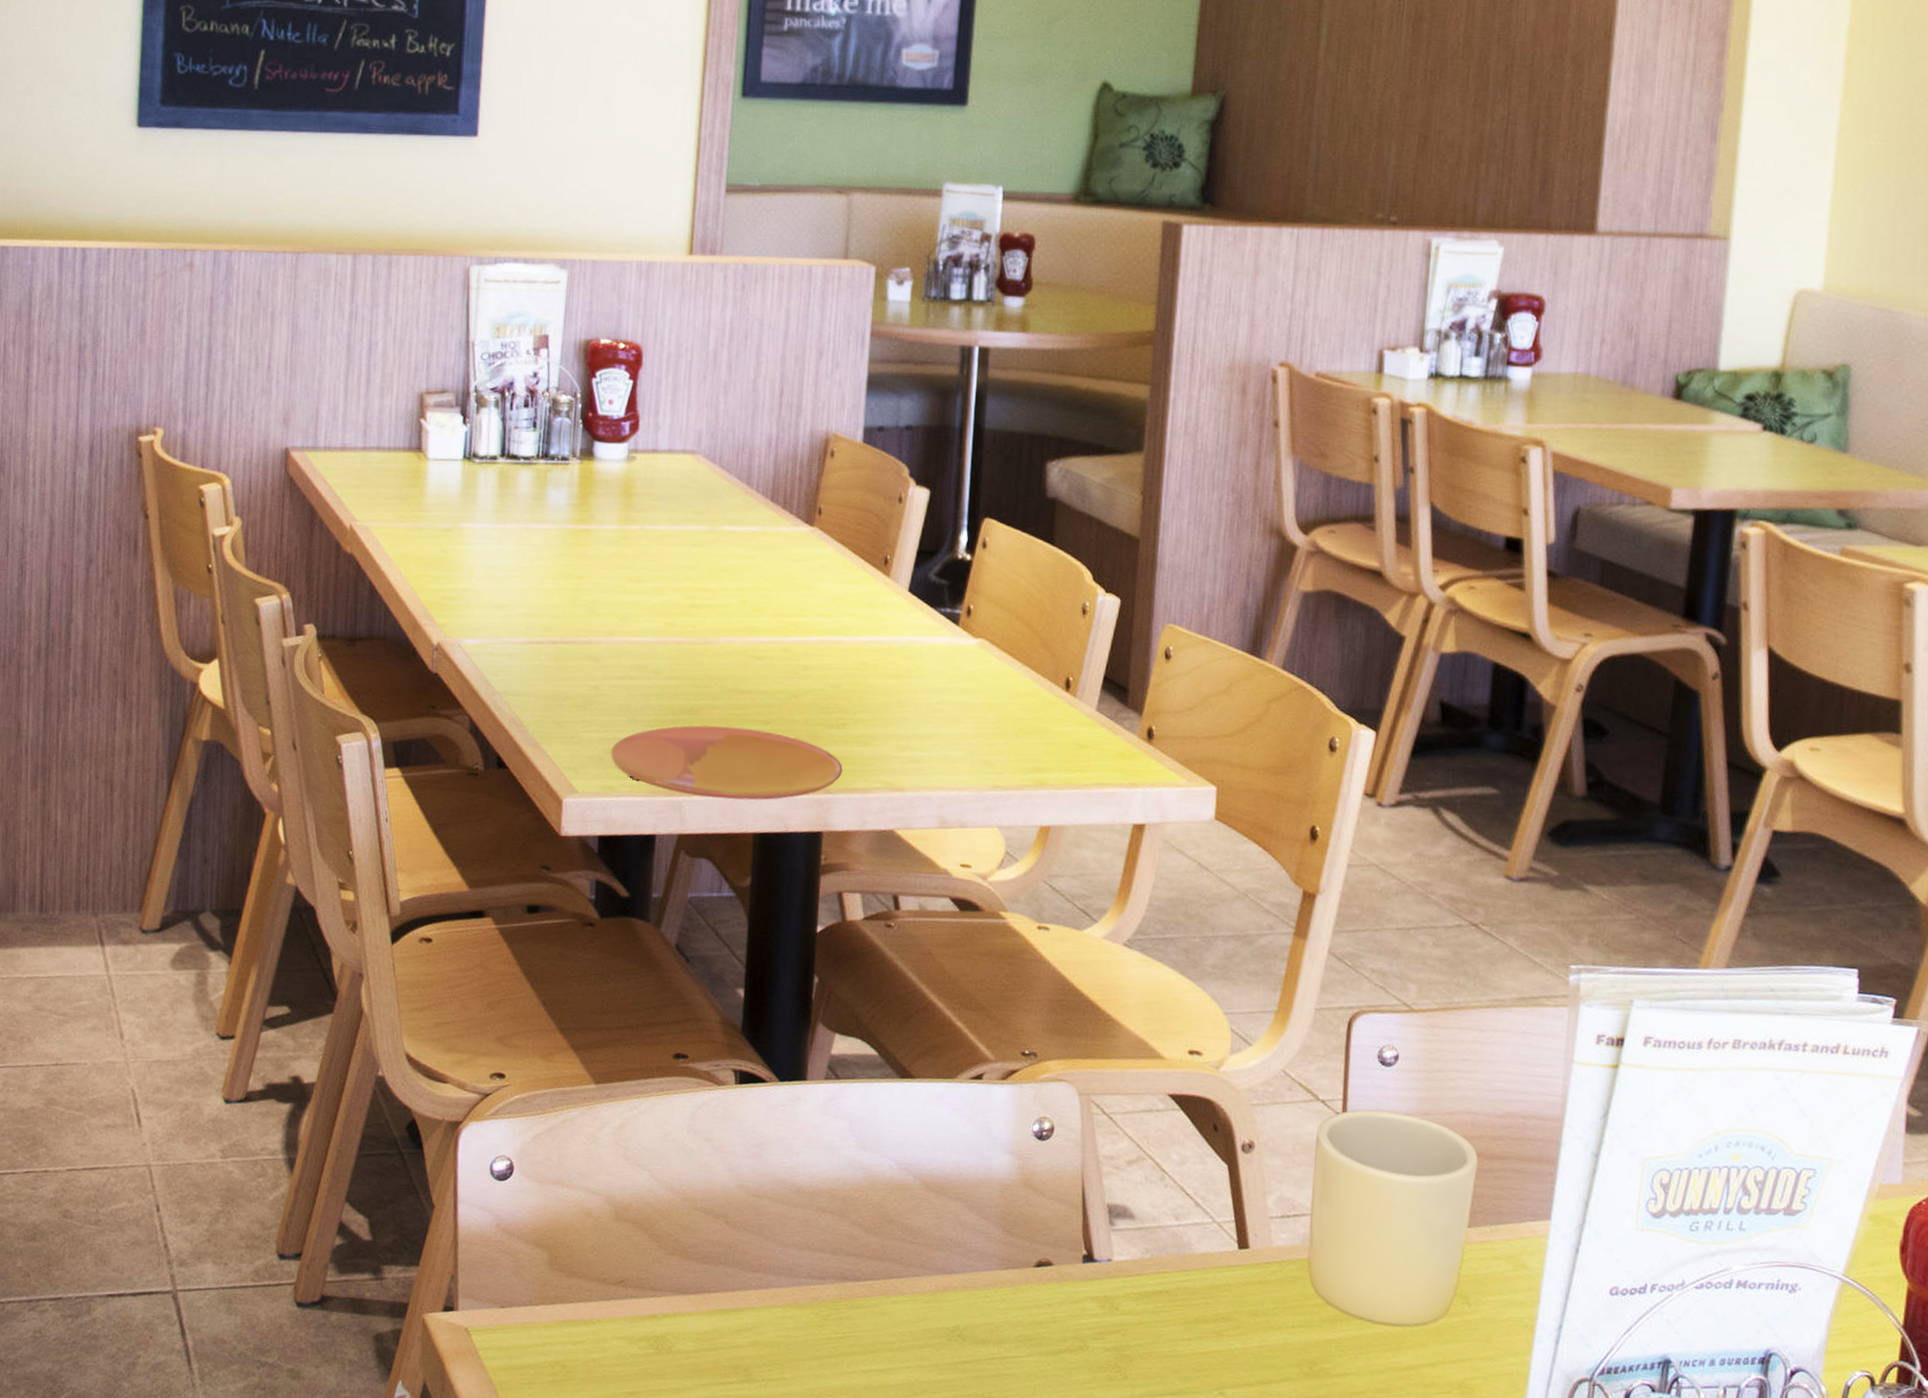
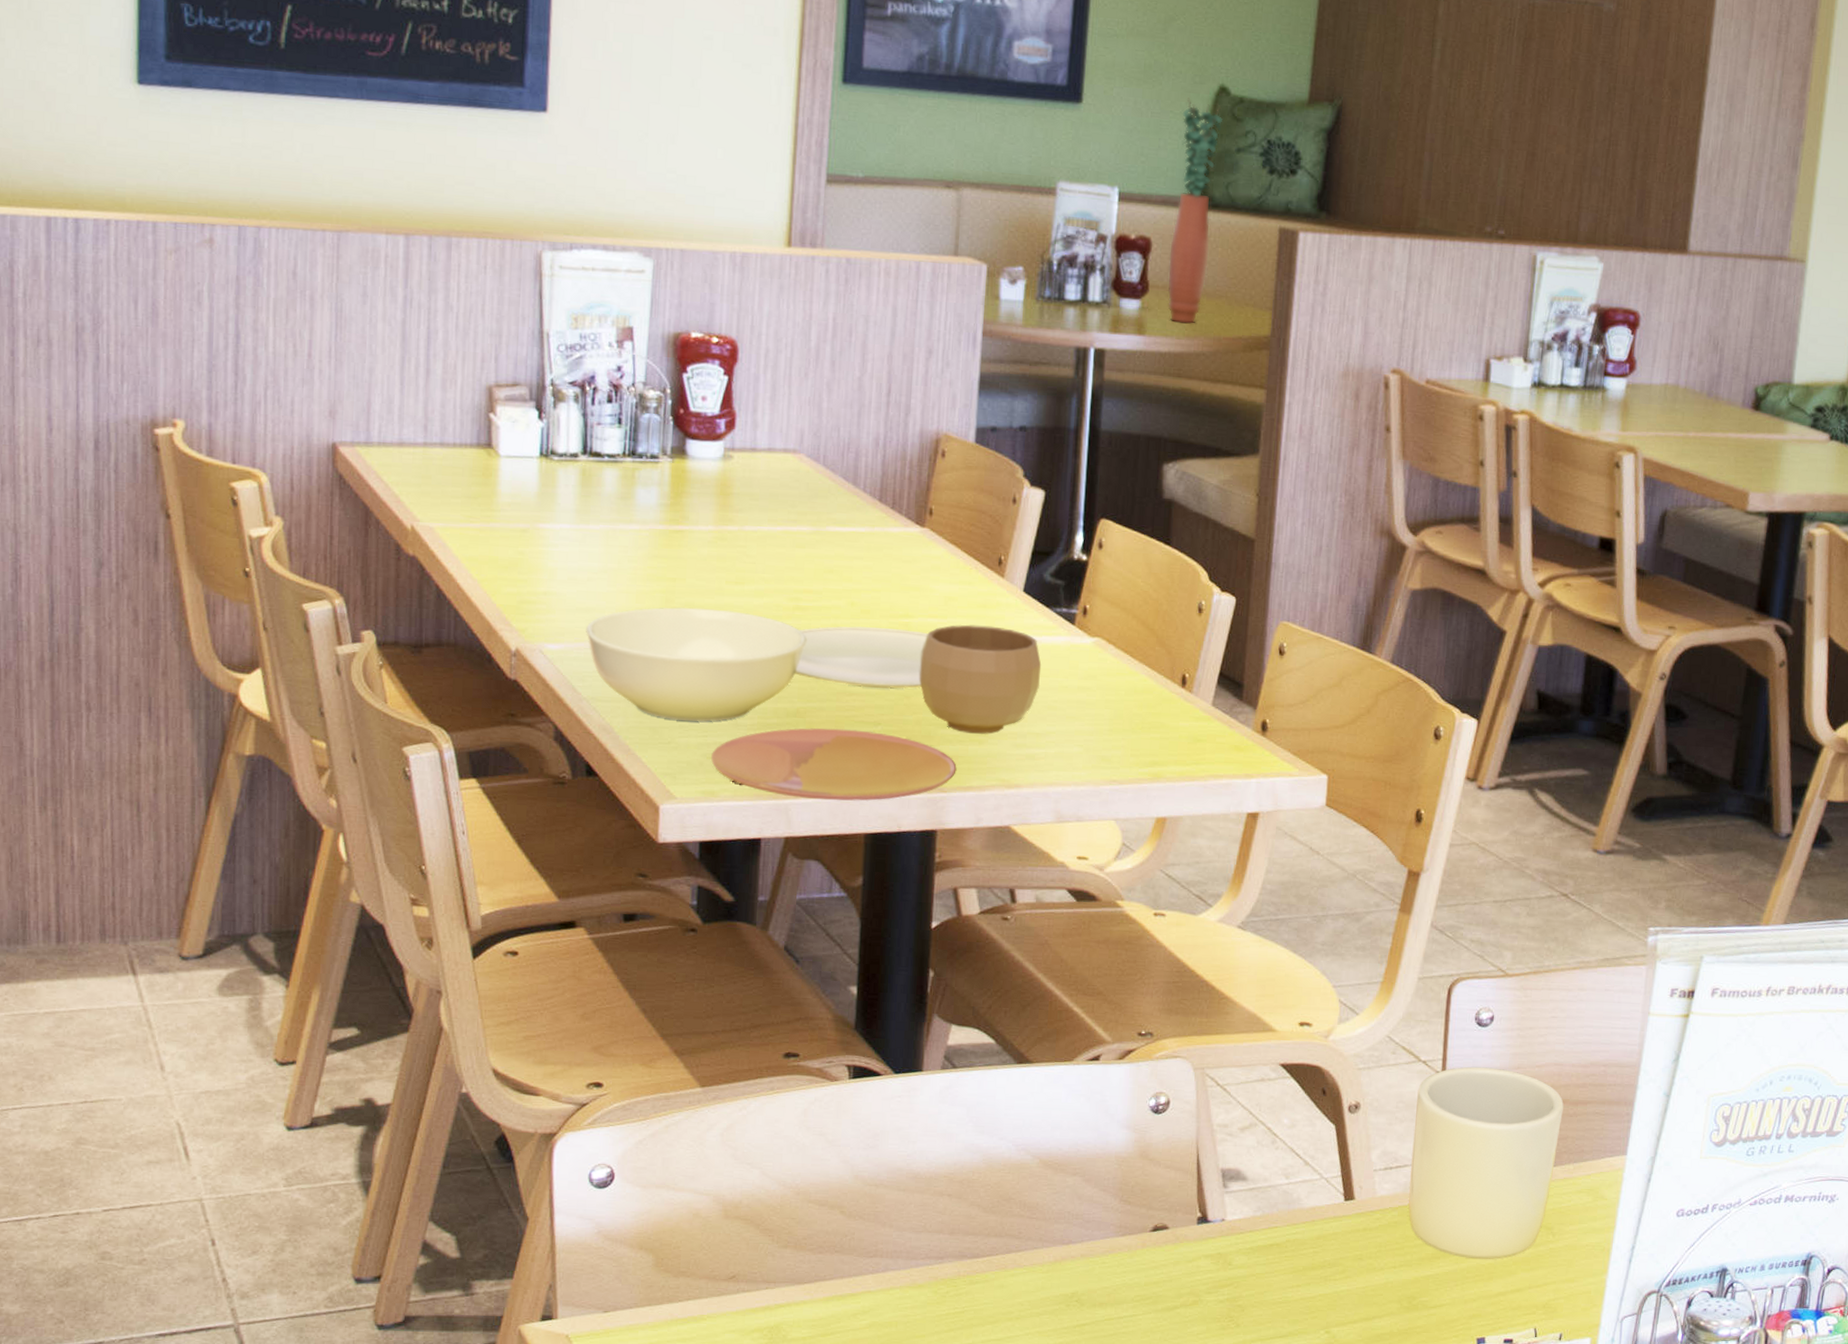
bowl: none [500,604,701,717] -> present [586,607,807,722]
plate: none [690,624,816,688] -> present [795,626,928,689]
cup: none [807,624,926,736] -> present [919,624,1042,735]
vase: none [1051,95,1105,320] -> present [1167,98,1222,324]

